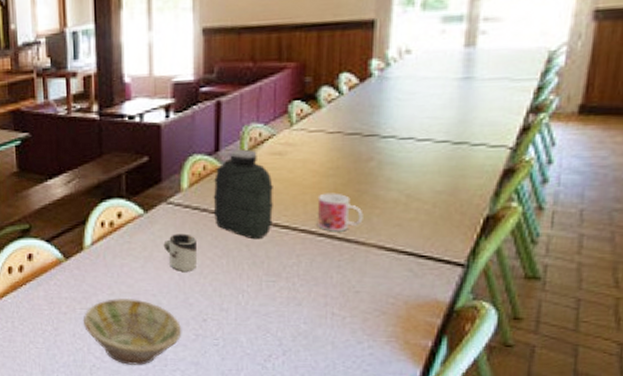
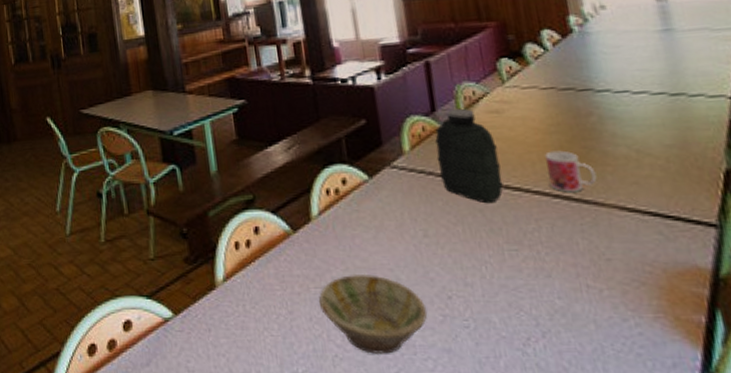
cup: present [163,233,196,271] -> none [393,199,432,242]

